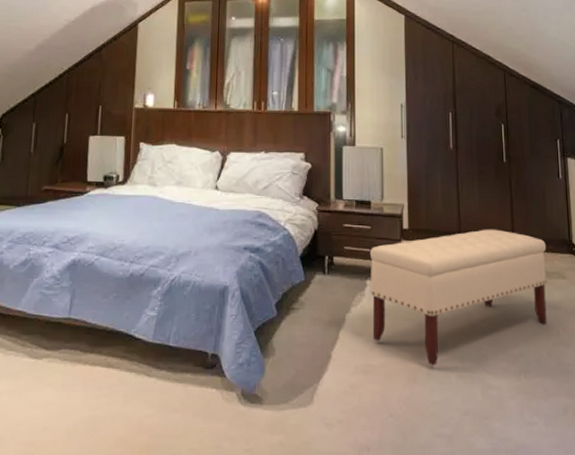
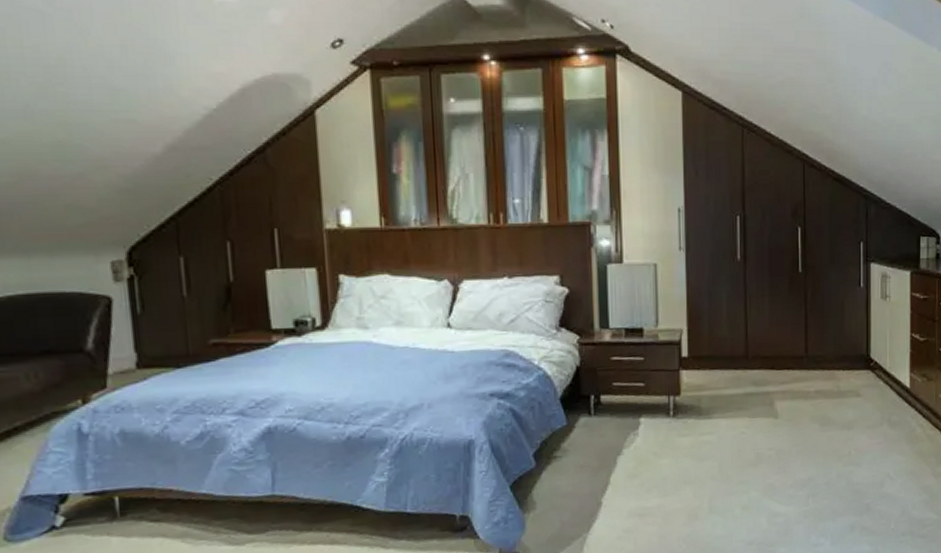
bench: present [369,229,547,366] -> none [643,349,842,501]

